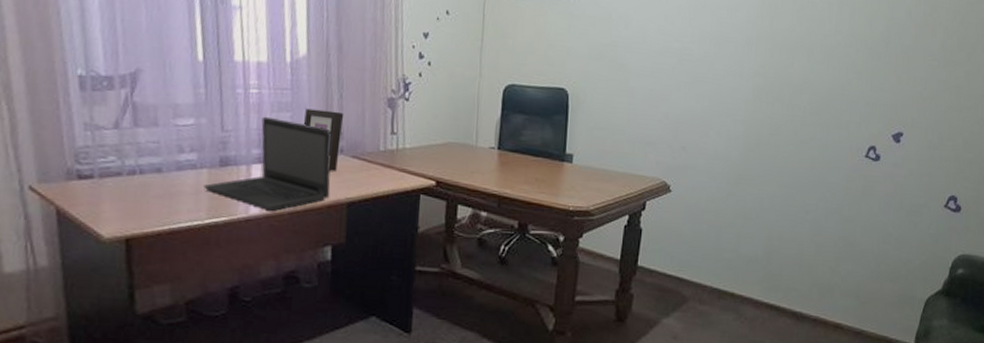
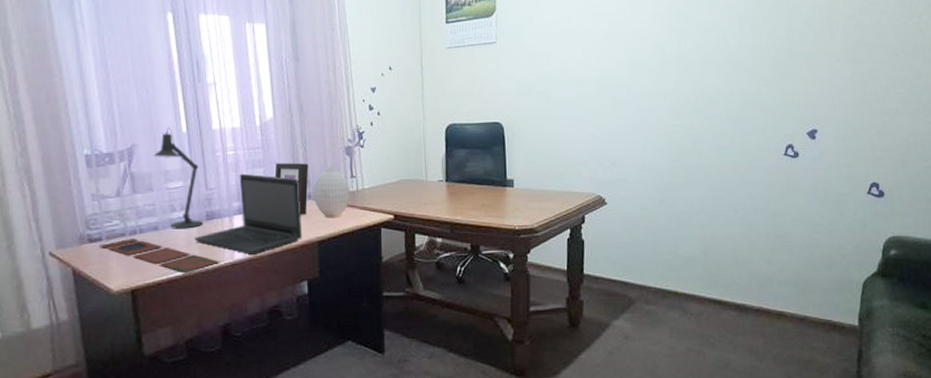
papers: none [90,178,233,225] -> present [99,238,220,273]
desk lamp: none [161,52,215,175] -> present [153,127,203,229]
vase: none [346,118,389,178] -> present [313,166,350,218]

